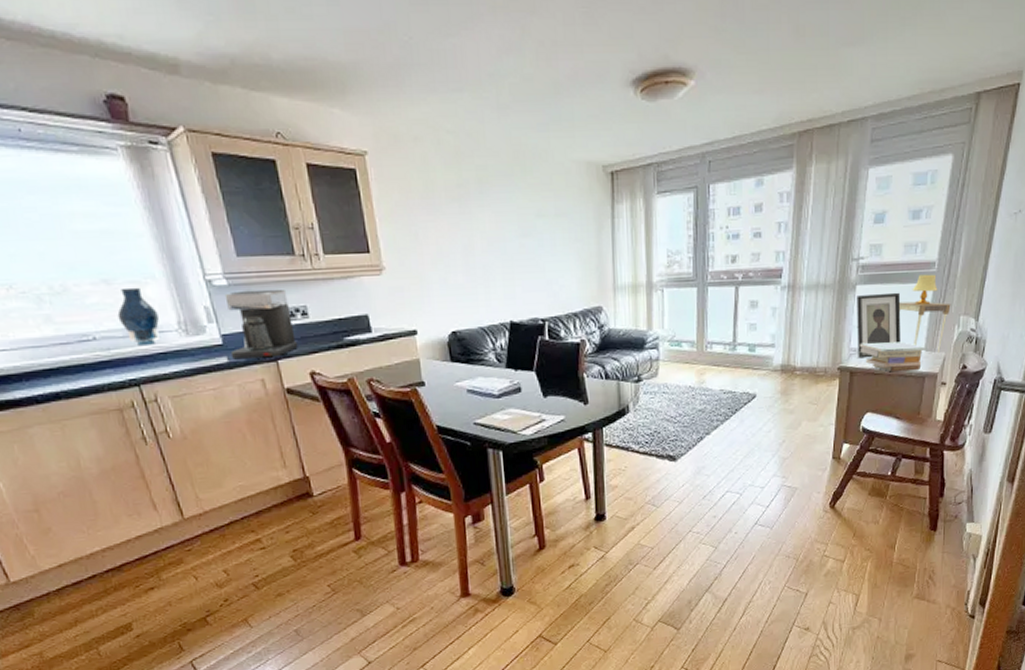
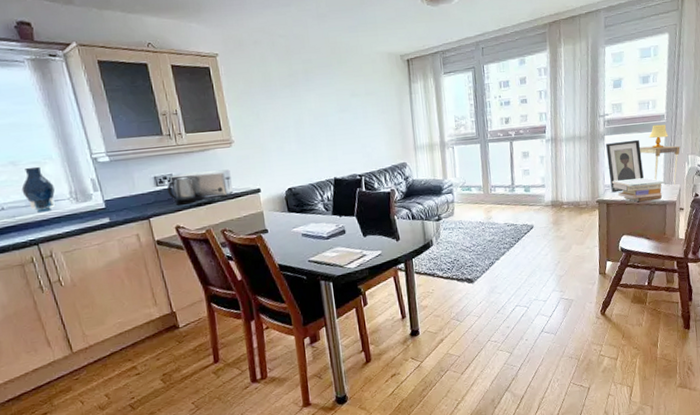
coffee maker: present [224,289,298,360] -> none [107,162,166,220]
kettle: none [300,310,336,346] -> present [167,176,196,205]
toaster: none [302,303,382,341] -> present [169,169,233,202]

